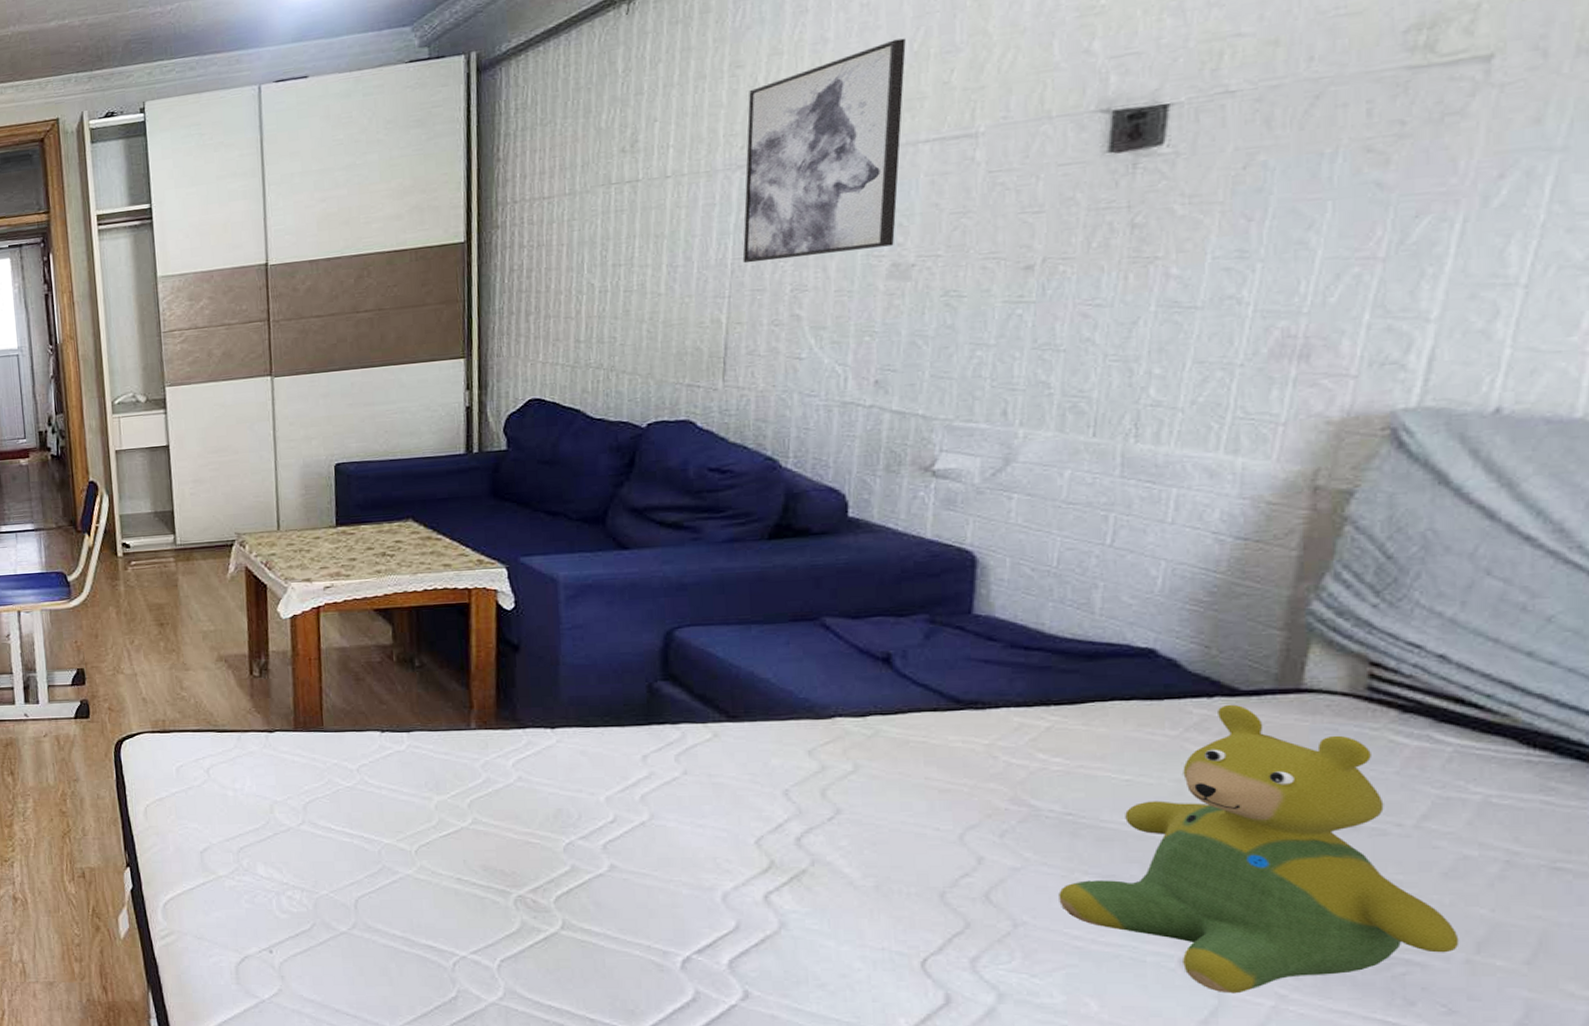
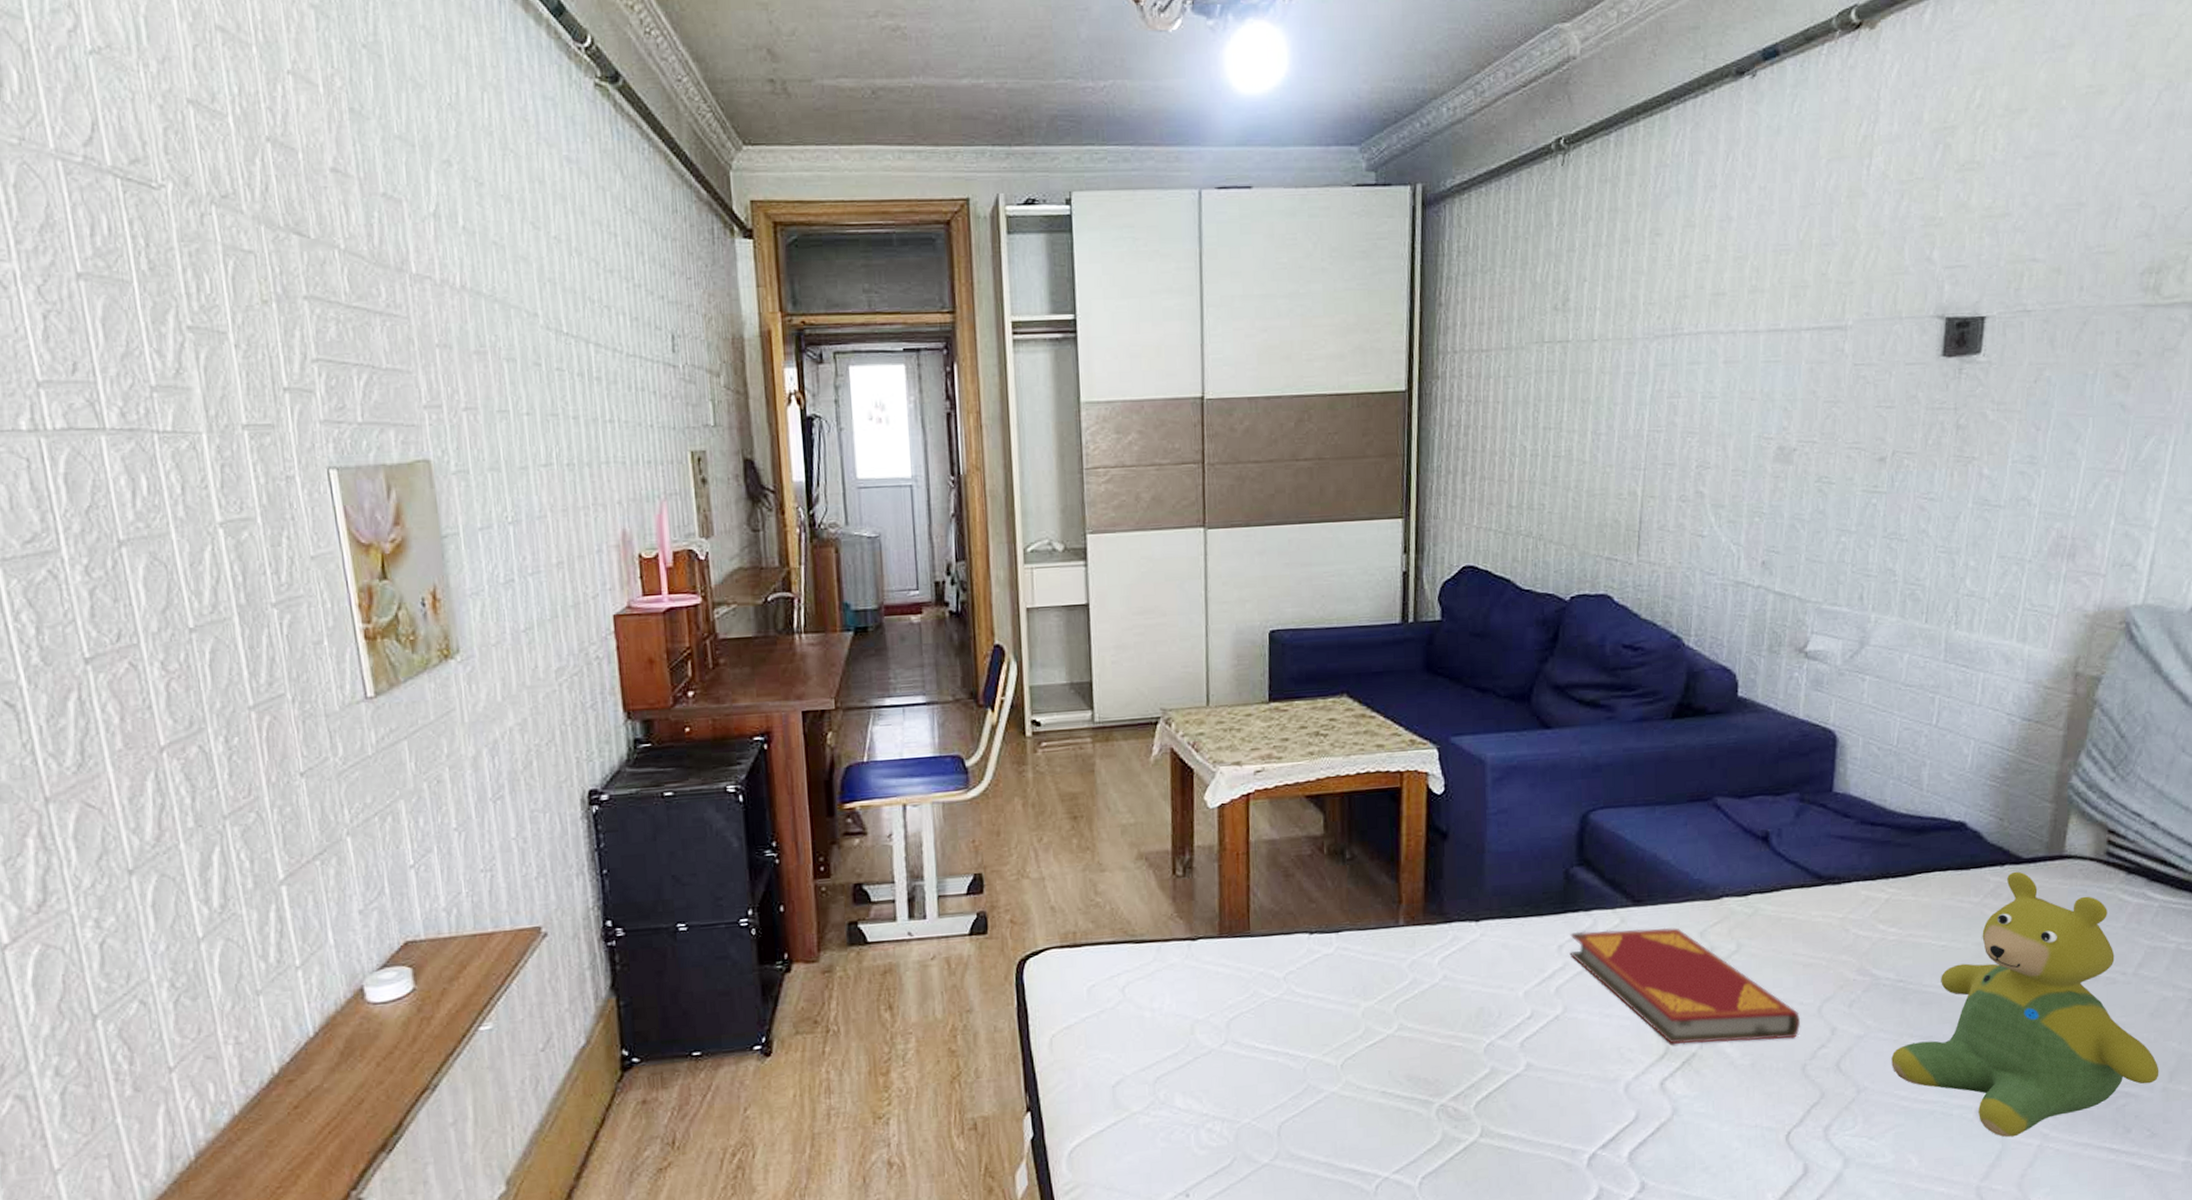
hardback book: none [655,743,936,864] -> present [1569,927,1800,1044]
wall art: present [742,38,906,264] -> none [1657,226,1794,436]

